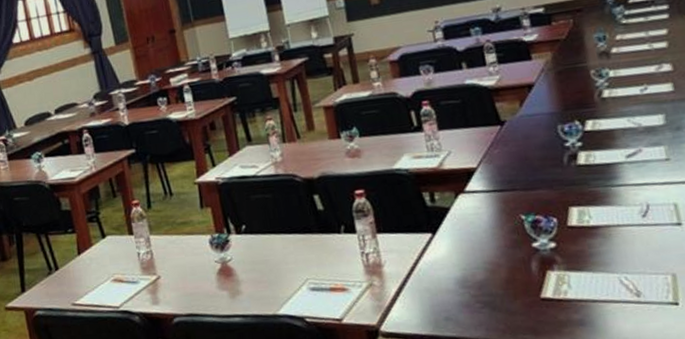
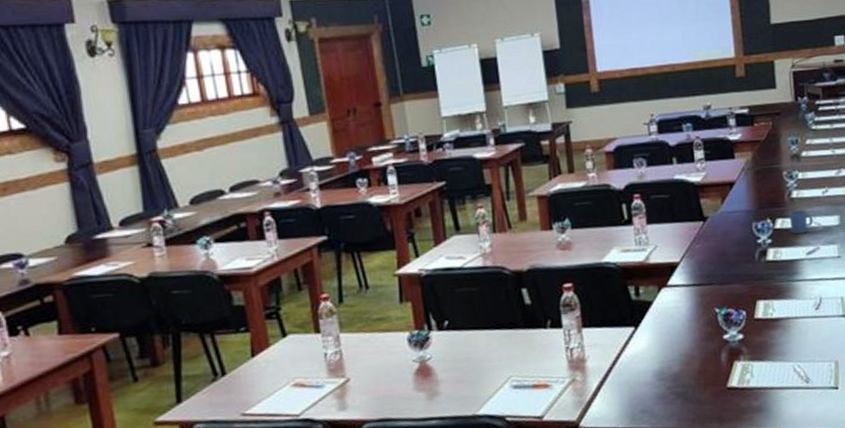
mug: none [601,109,632,136] -> present [789,209,814,235]

